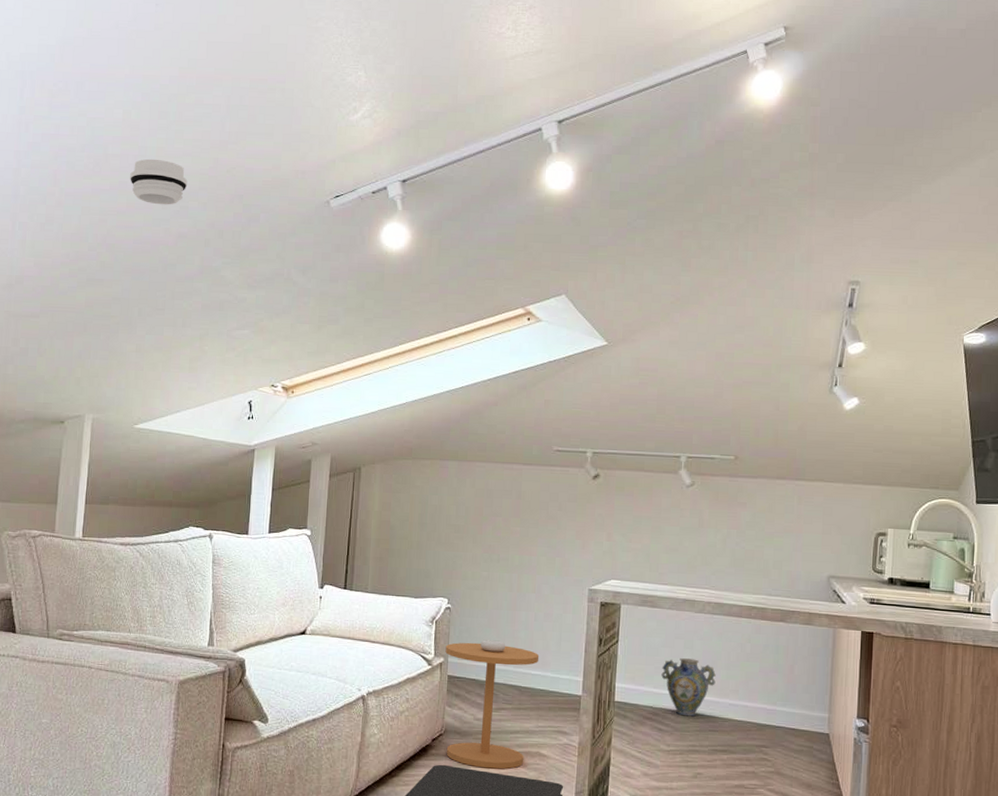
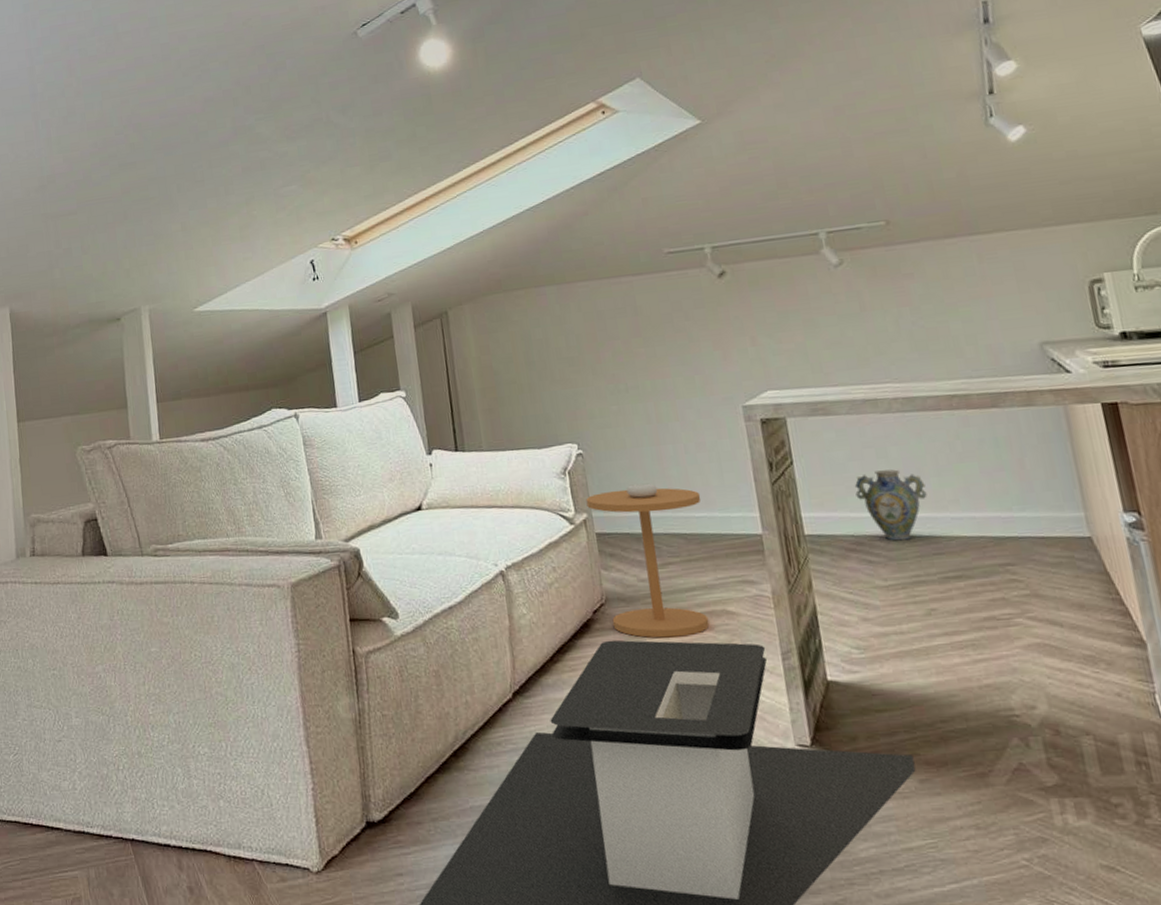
smoke detector: present [130,158,188,205] -> none [144,26,205,74]

